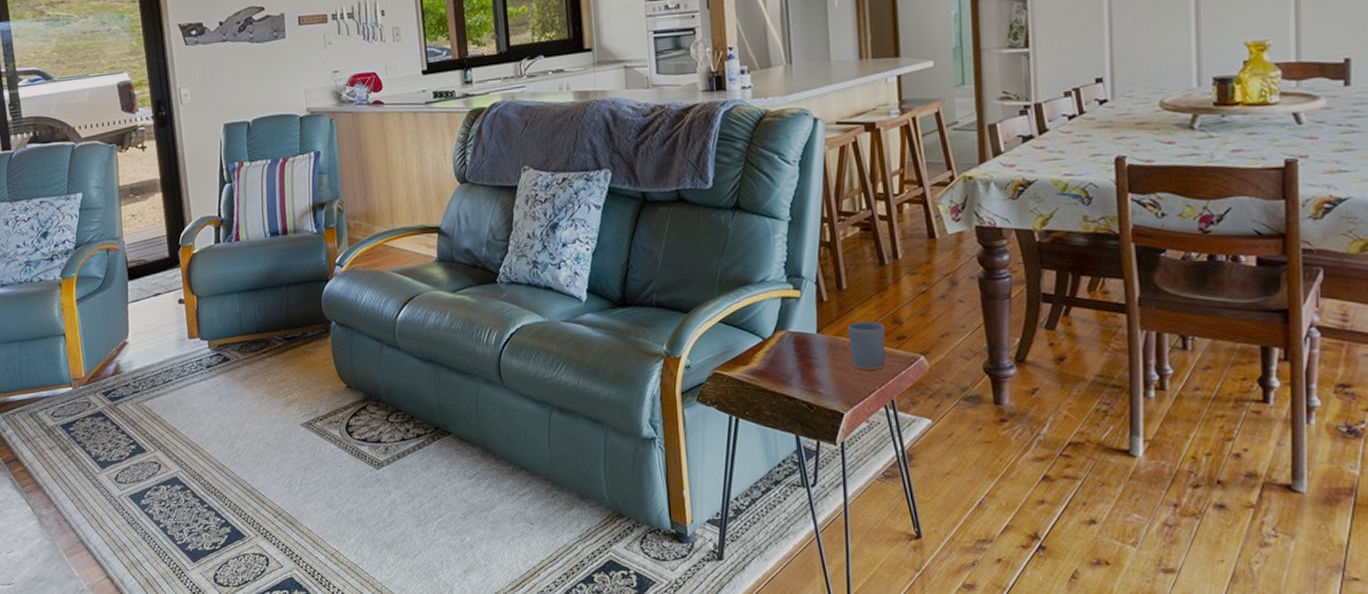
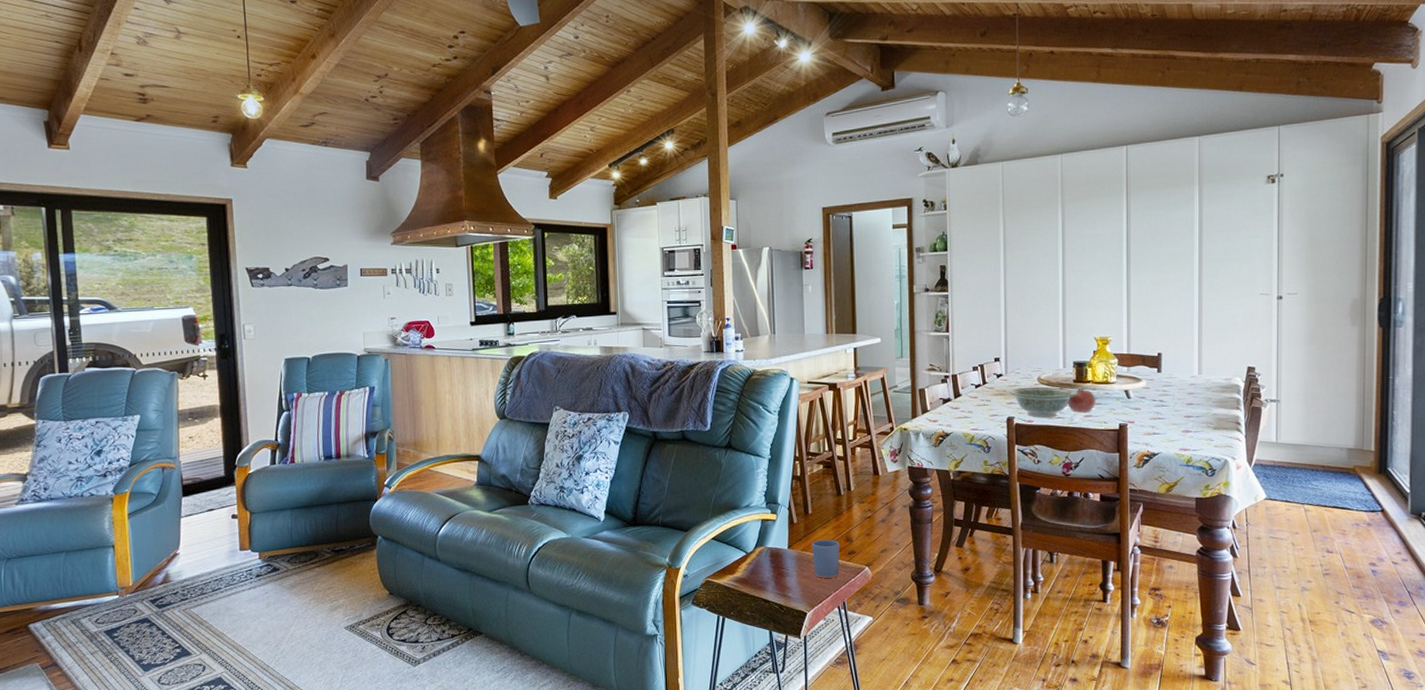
bowl: none [1118,113,1220,156] -> present [1009,386,1078,418]
fruit: none [1205,112,1249,147] -> present [1067,387,1096,413]

